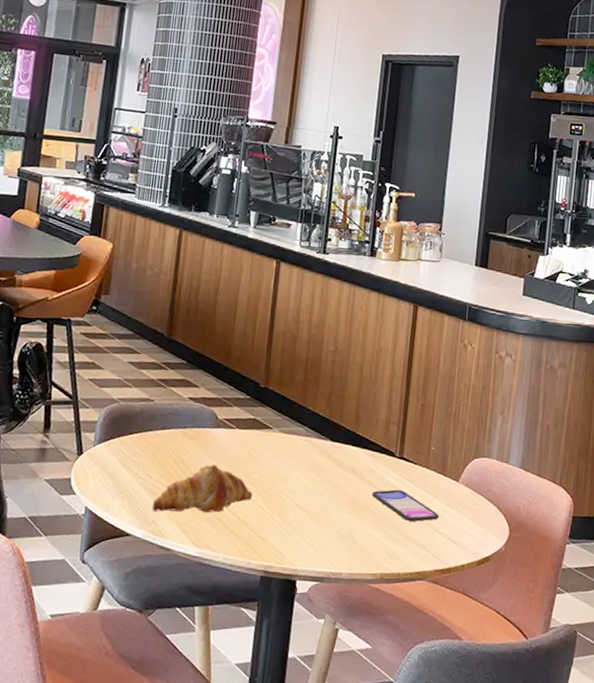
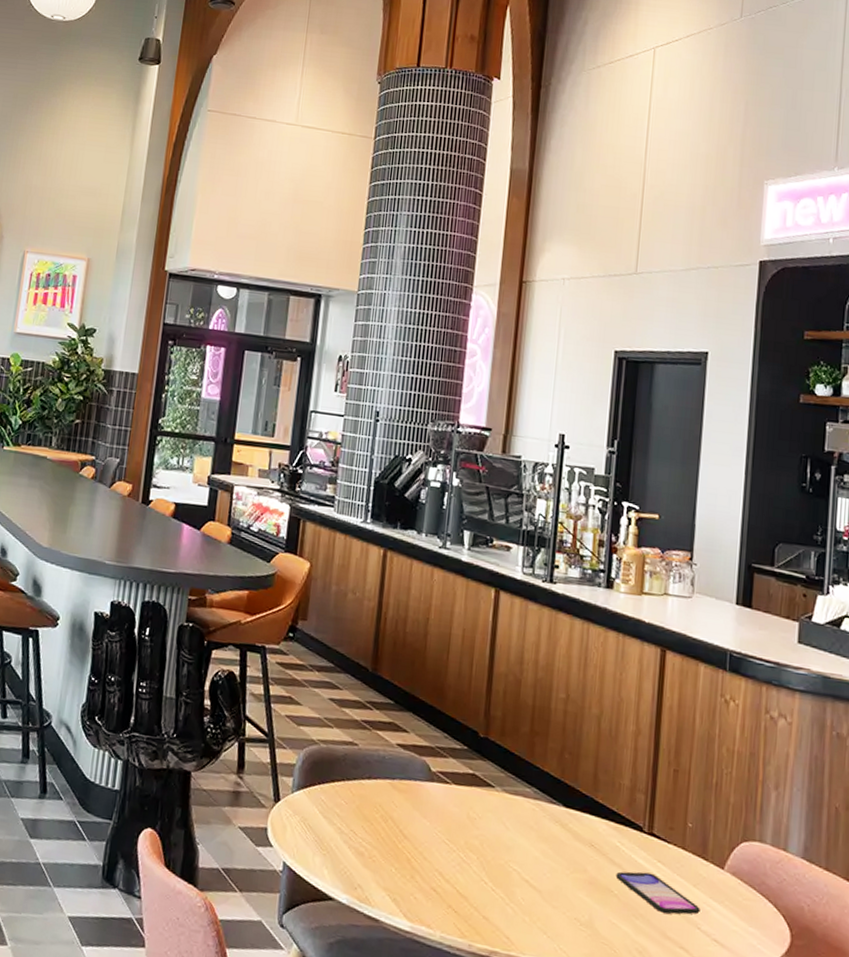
croissant: present [152,464,253,513] -> none [357,824,473,882]

